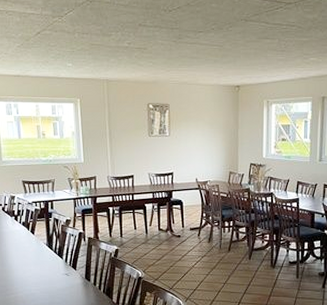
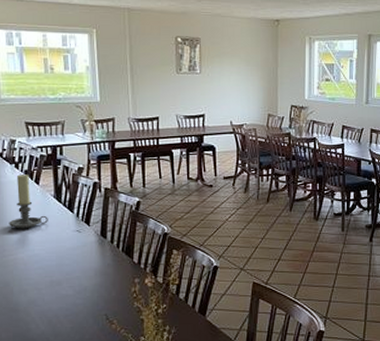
candle holder: none [10,226,42,272] -> present [9,174,48,229]

